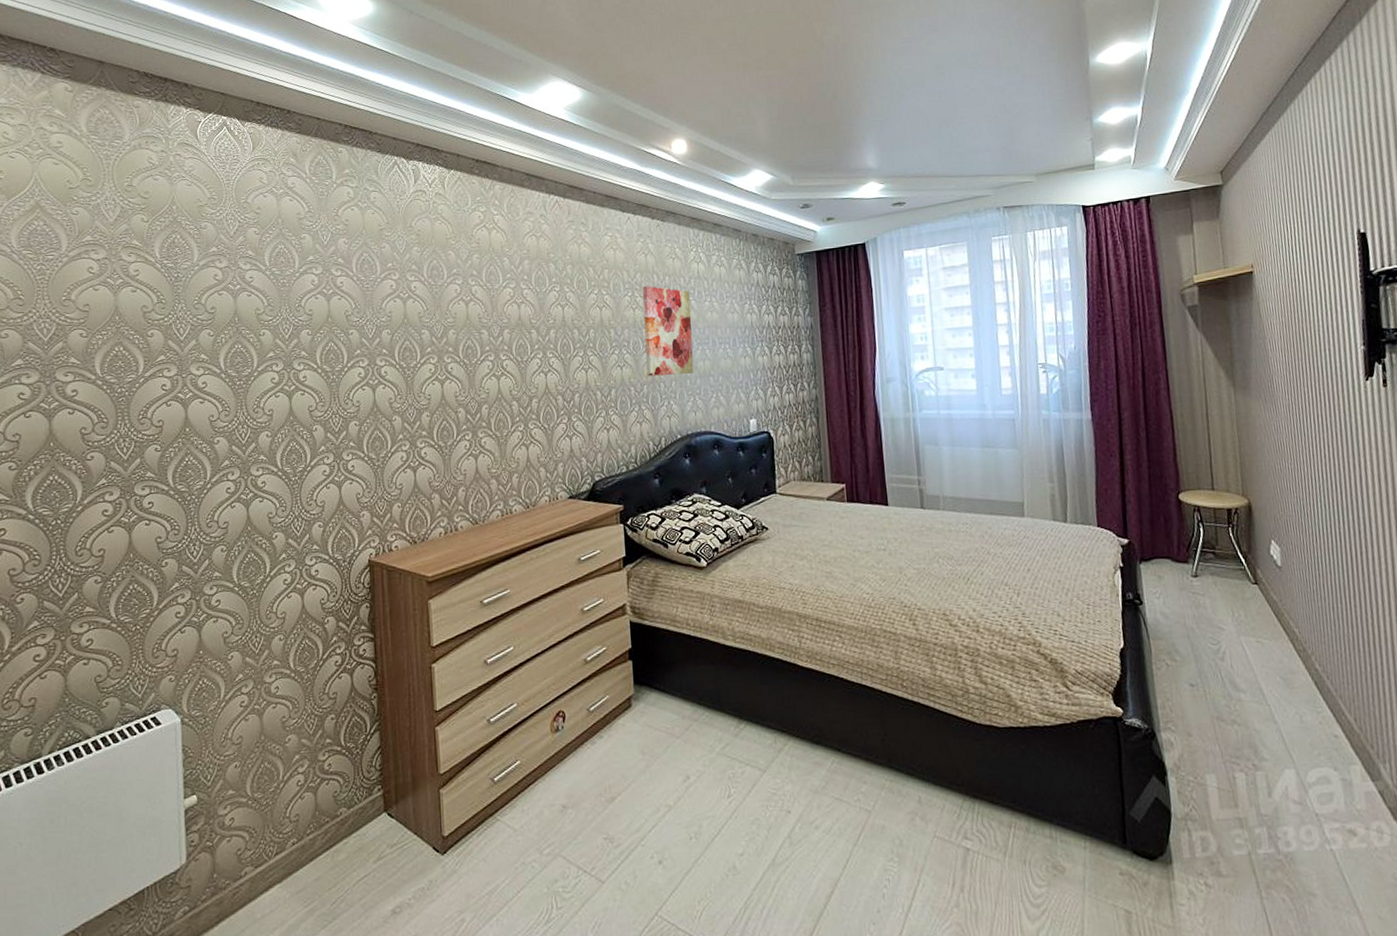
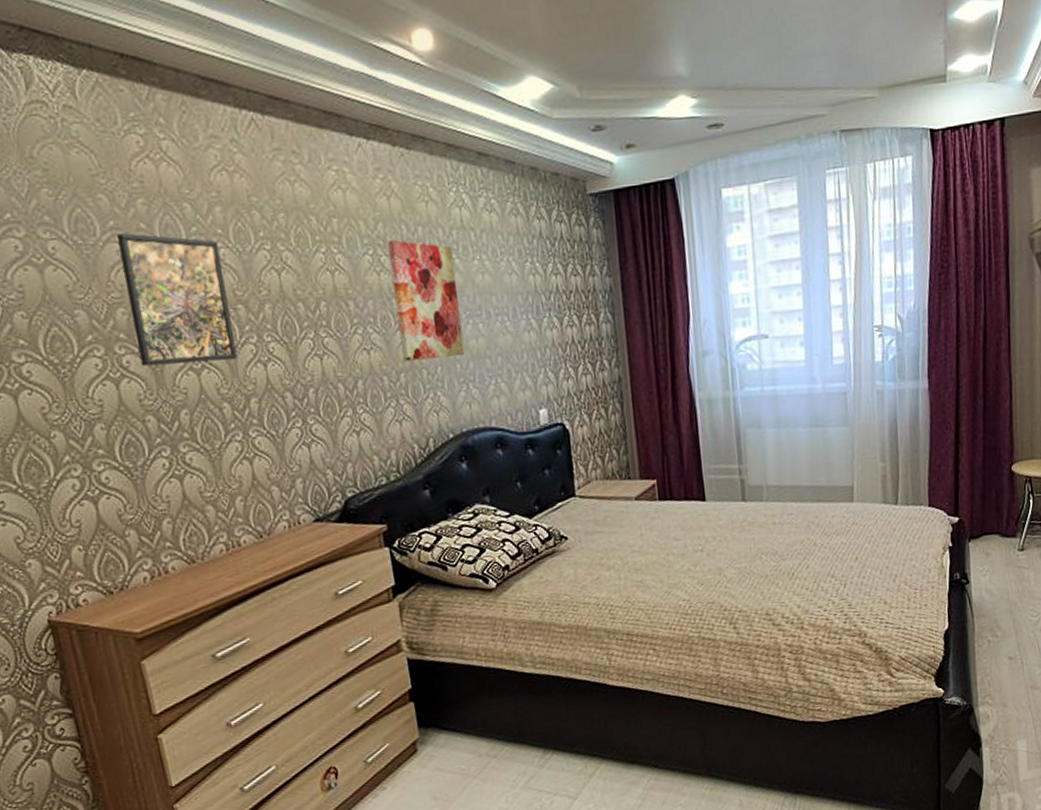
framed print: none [456,277,527,372] -> present [116,233,237,367]

